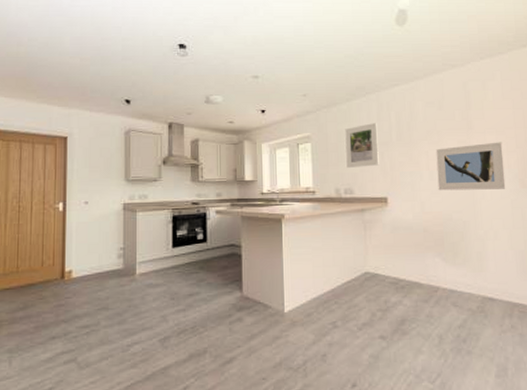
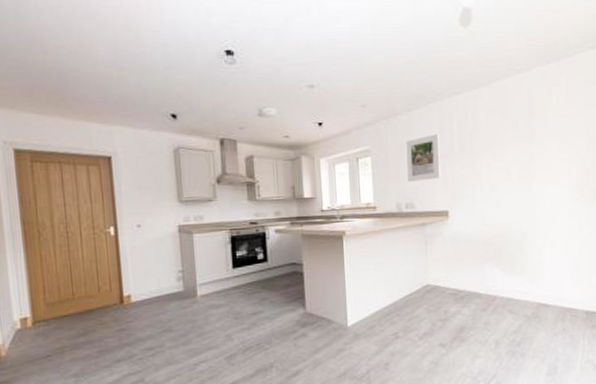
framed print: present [435,142,506,191] -> none [497,151,565,203]

